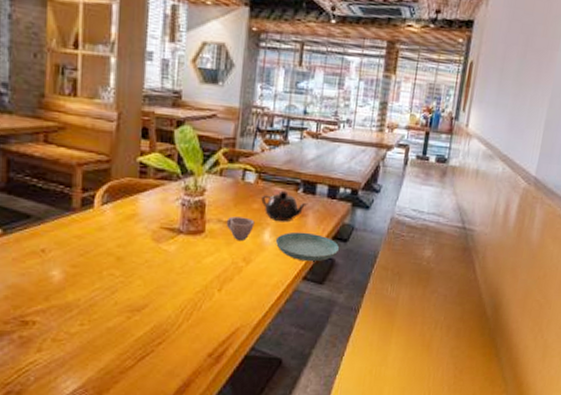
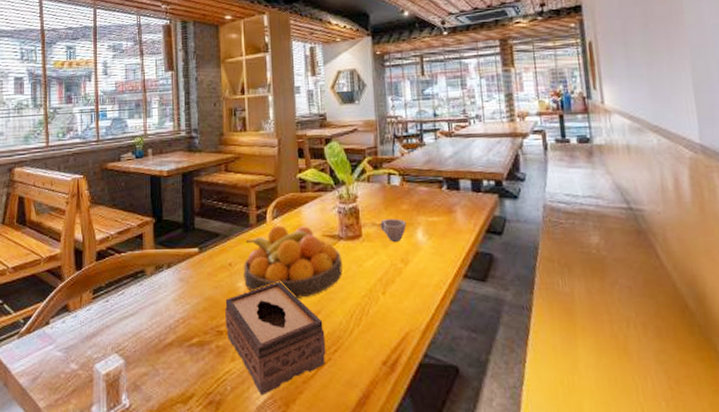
tissue box: none [33,272,151,385] -> present [225,281,326,396]
fruit bowl: none [59,212,179,291] -> present [243,225,342,298]
teapot: present [261,190,308,222] -> none [409,189,454,220]
saucer: present [275,231,340,262] -> none [429,228,496,259]

